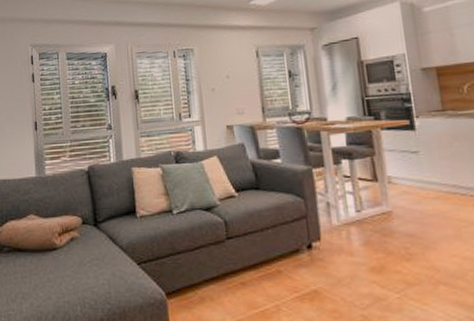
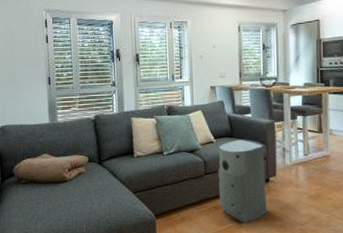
air purifier: none [241,192,313,306] -> present [218,139,267,223]

